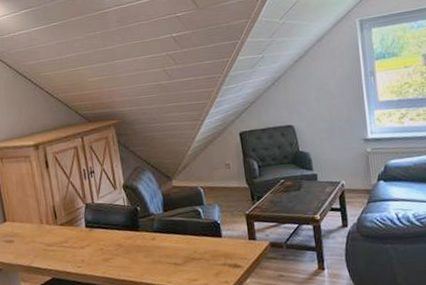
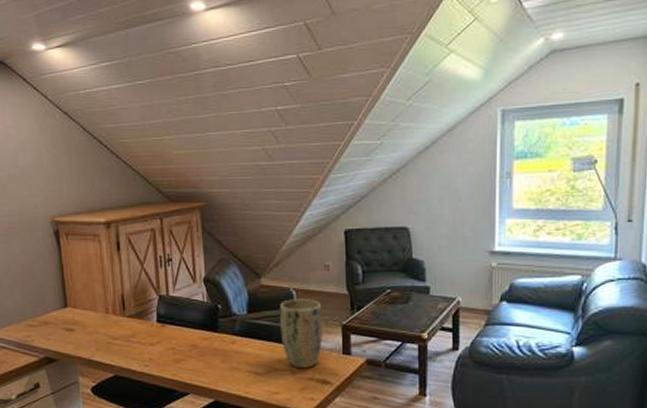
plant pot: none [190,194,231,257] -> present [279,299,323,369]

